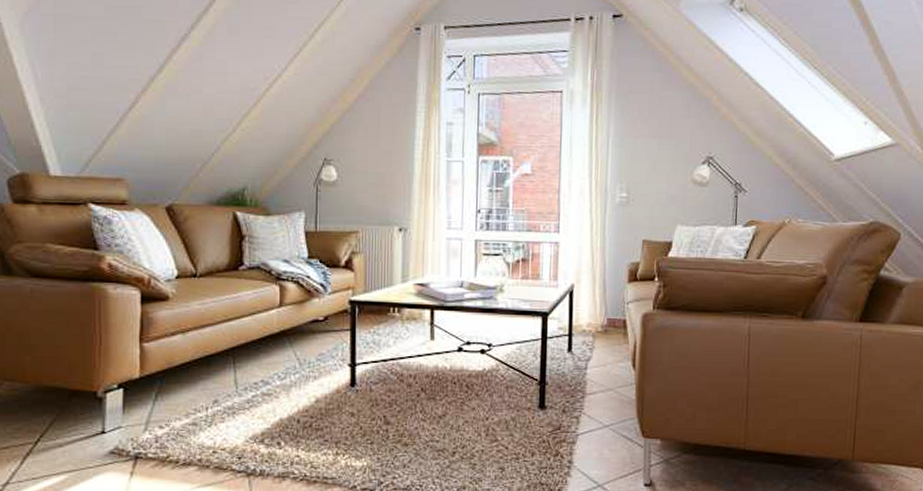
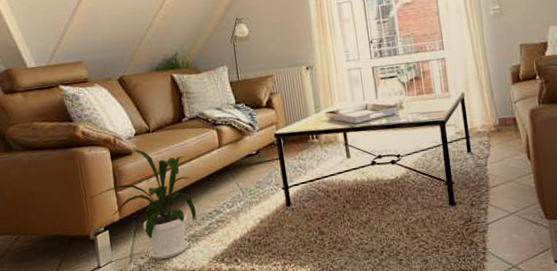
house plant: none [104,293,239,431] -> present [89,148,197,259]

